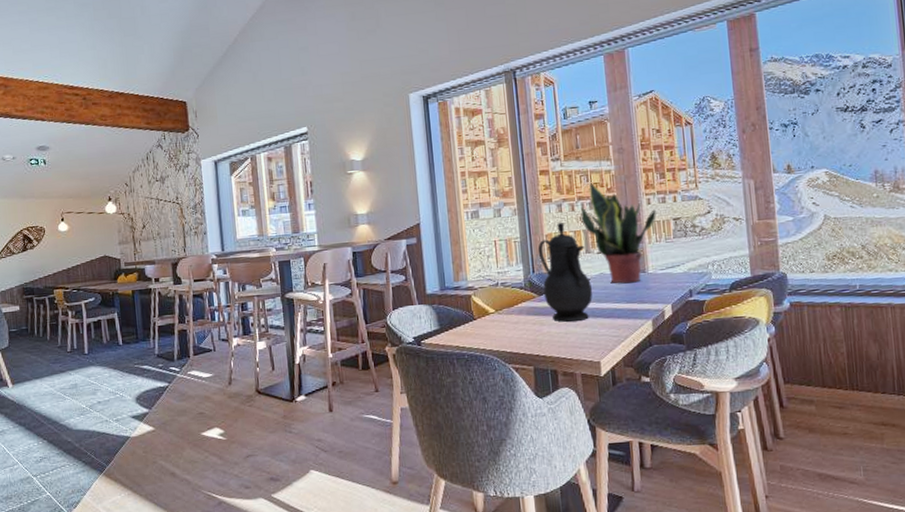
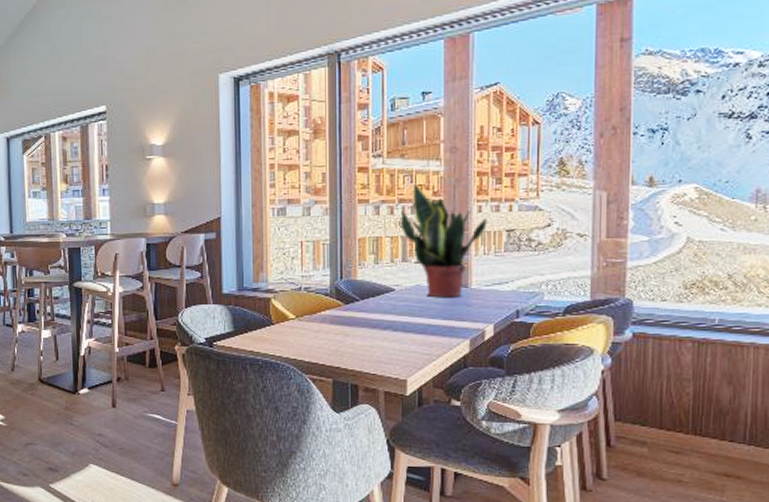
coffeepot: present [537,222,593,322] -> none [348,225,406,334]

